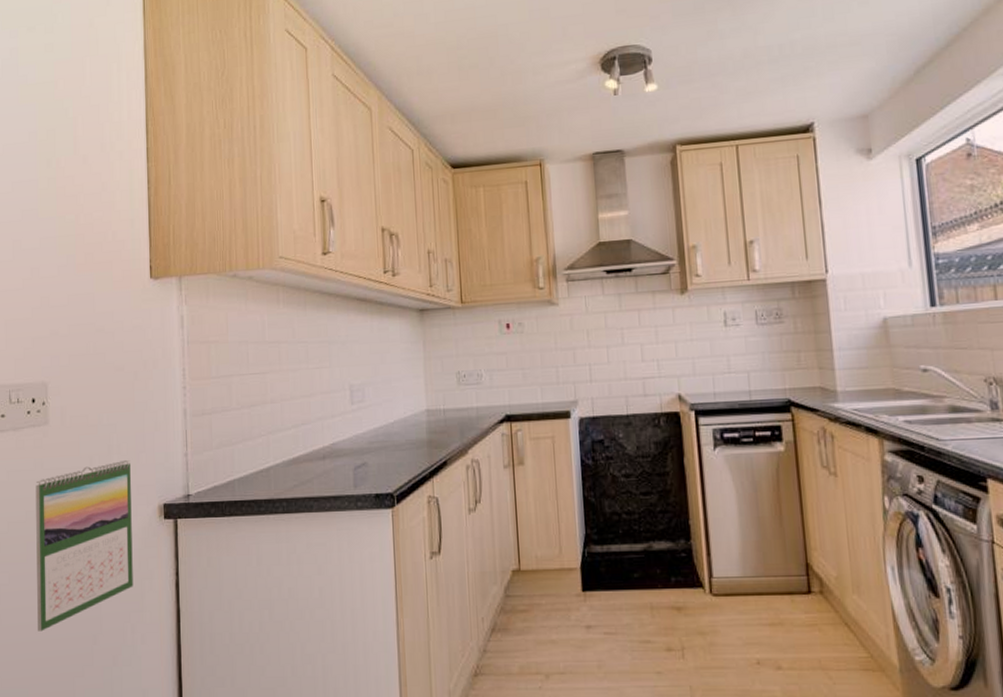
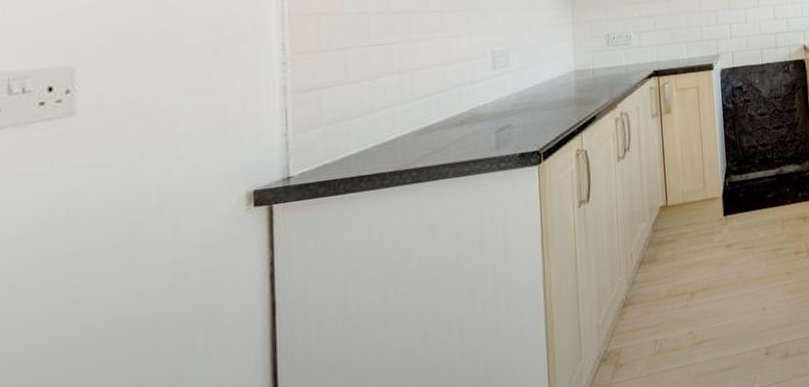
calendar: present [35,460,133,632] -> none [52,147,208,363]

